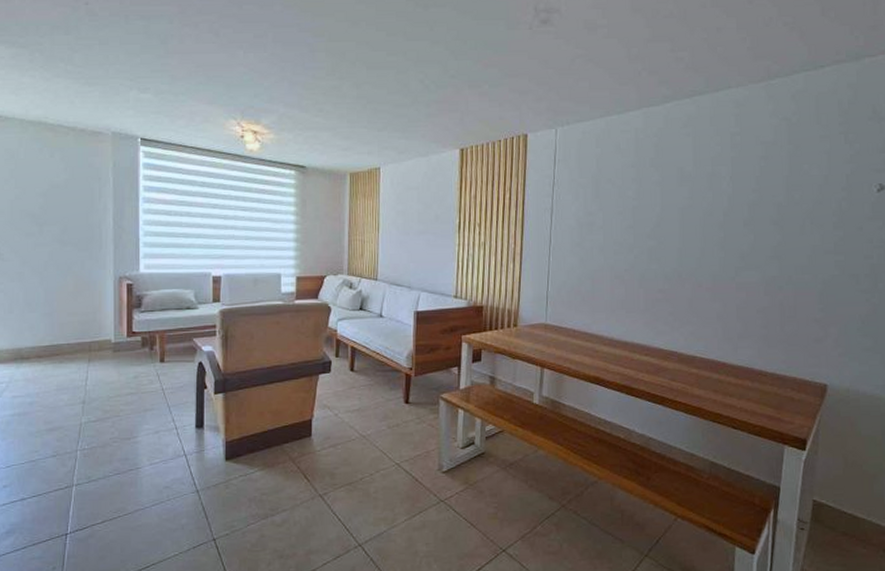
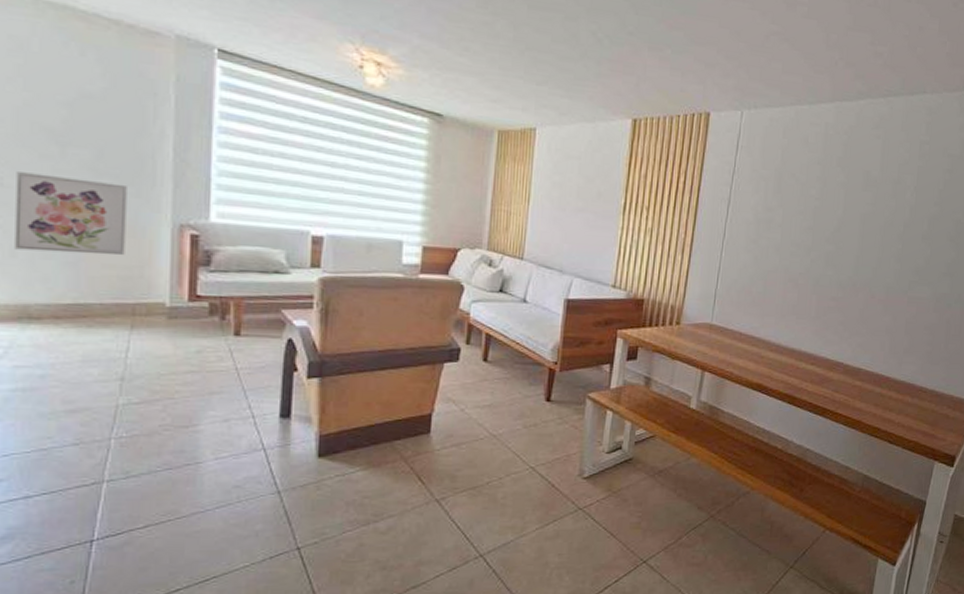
wall art: none [12,248,83,307] -> present [15,172,127,256]

